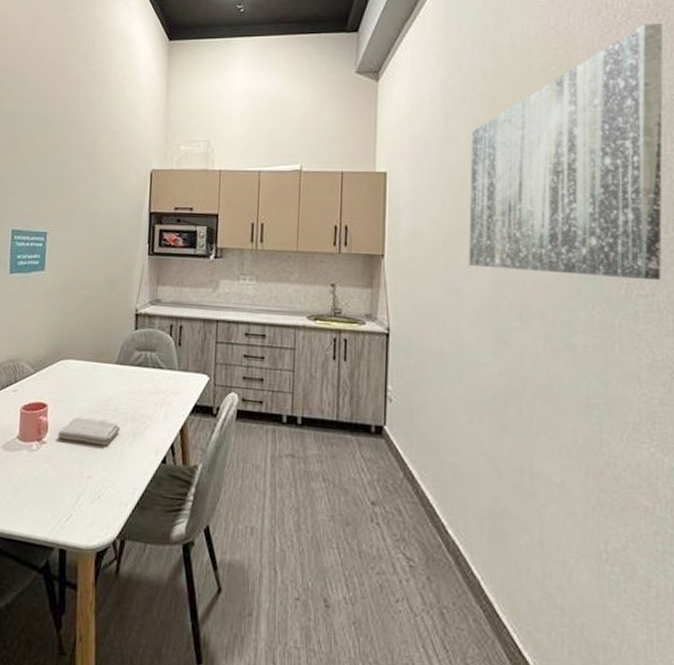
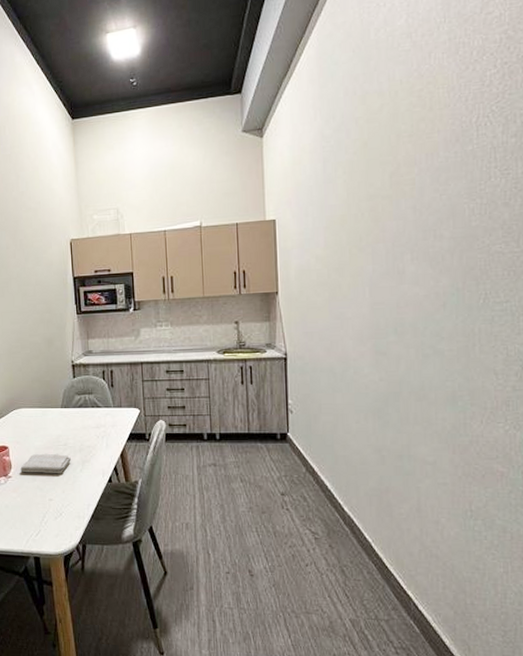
wall art: present [469,22,664,281] -> none [347,55,515,294]

